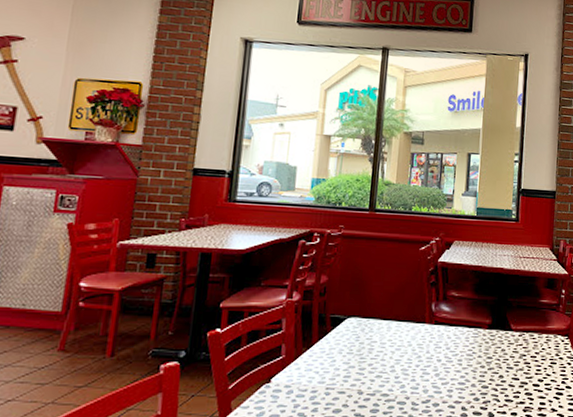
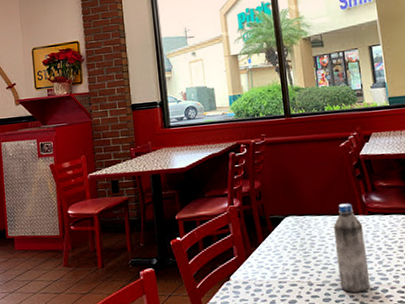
water bottle: none [392,309,427,406] -> present [333,203,371,293]

